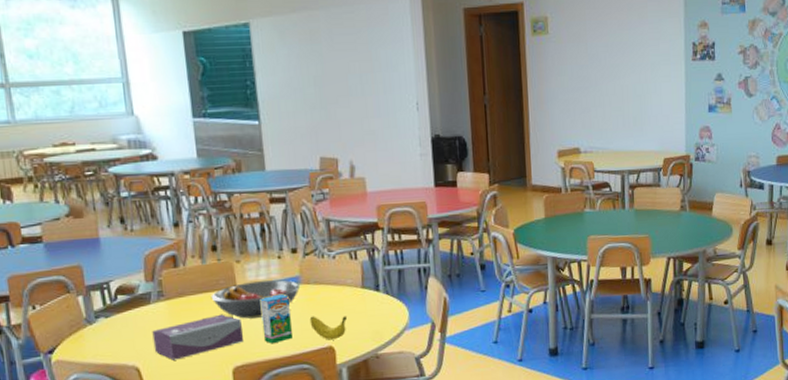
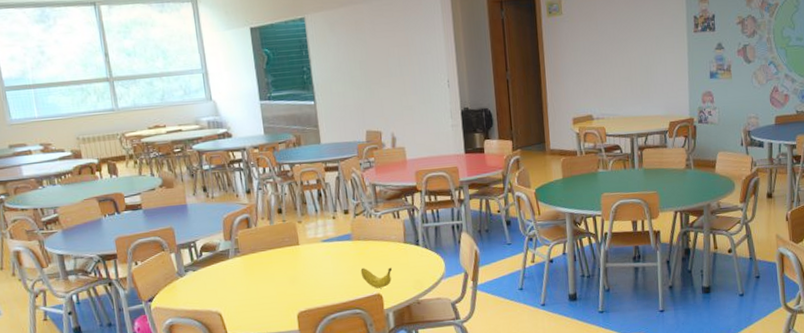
tissue box: present [152,314,243,360] -> none [231,267,306,307]
fruit bowl: present [211,280,301,319] -> none [278,237,353,271]
snack box: present [260,293,292,344] -> none [318,249,346,292]

